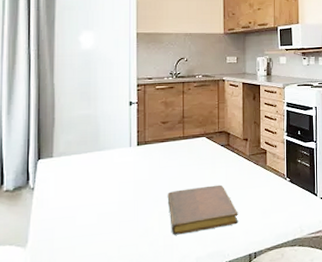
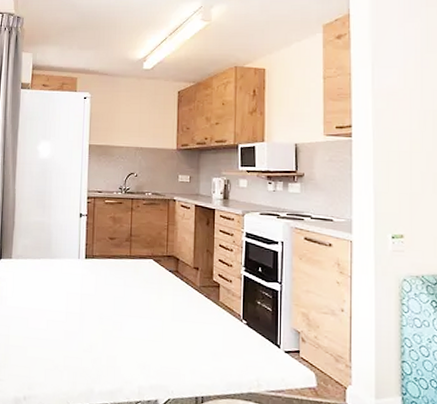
notebook: present [167,184,238,235] -> none [112,310,185,361]

